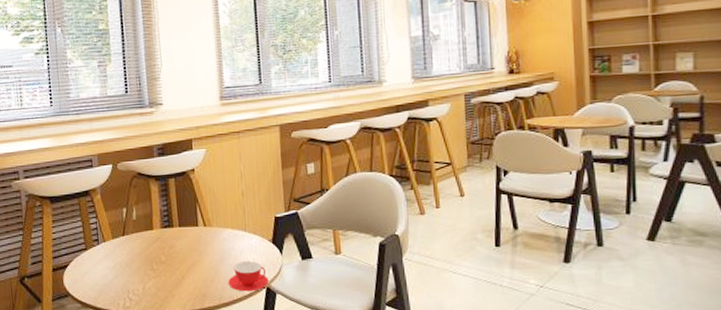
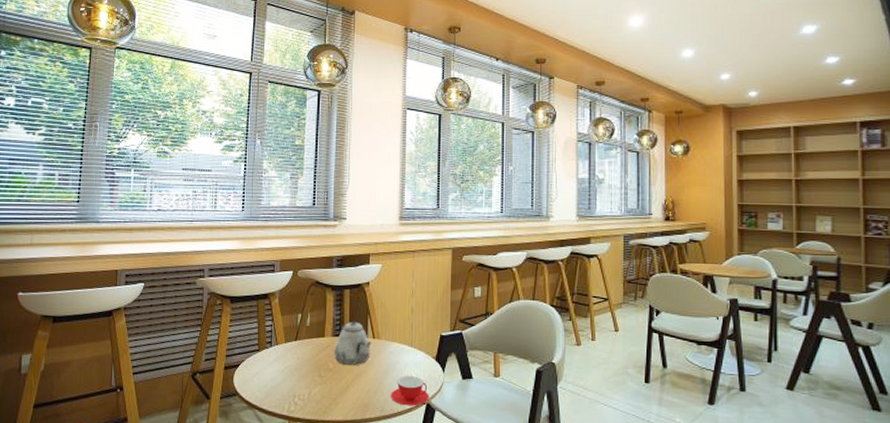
teapot: none [164,210,204,256] -> present [334,320,372,365]

